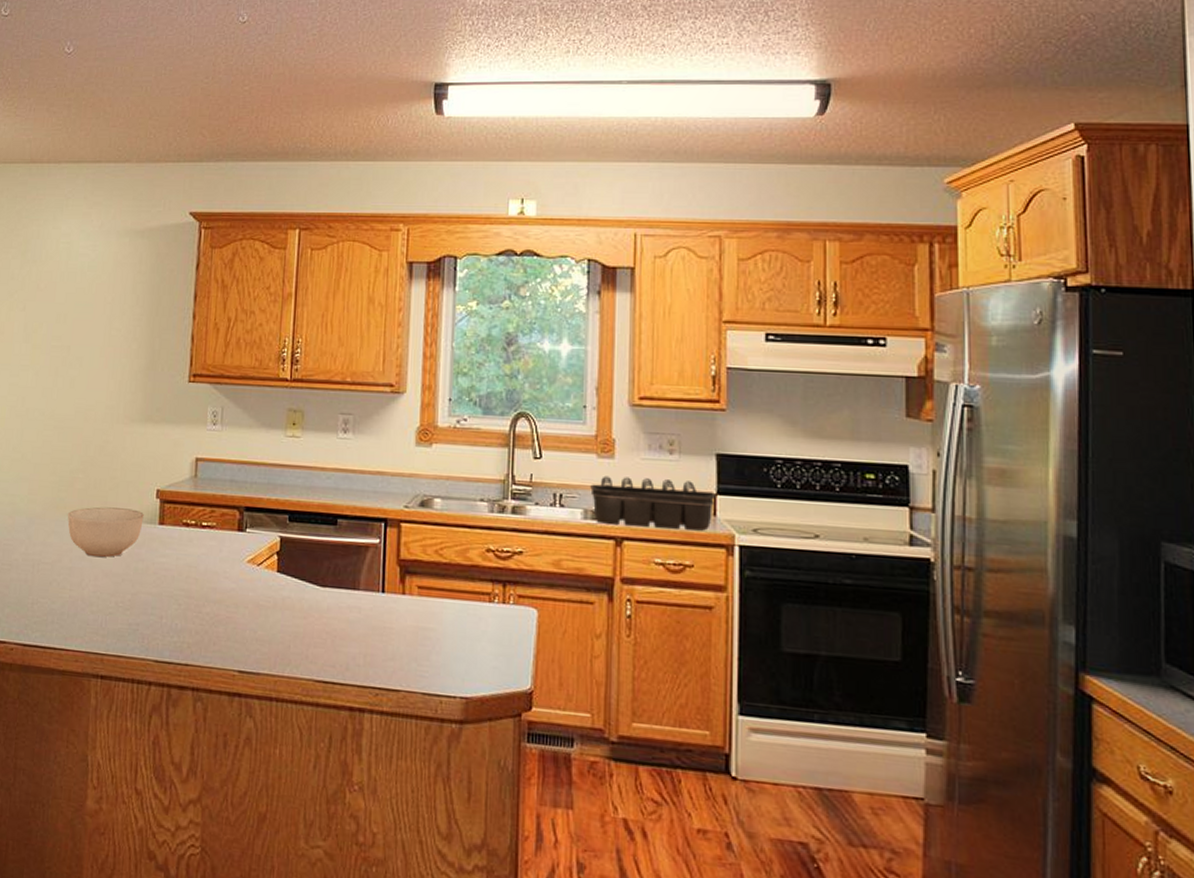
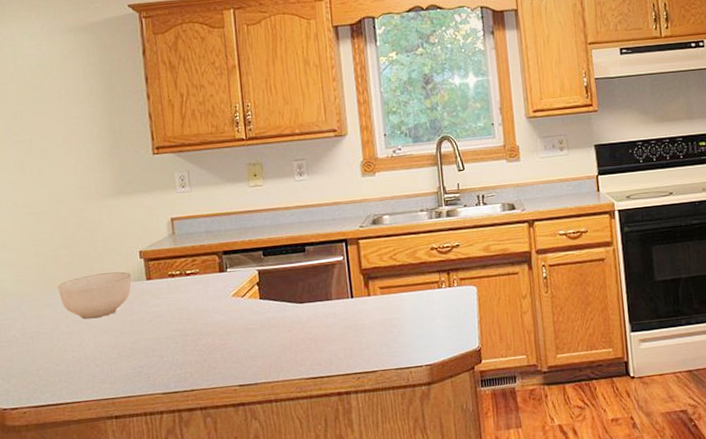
dish rack: present [590,475,716,532] -> none [504,168,598,213]

